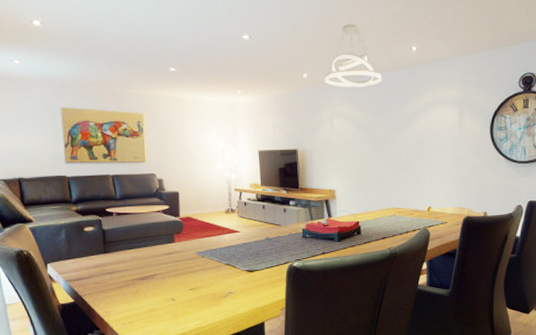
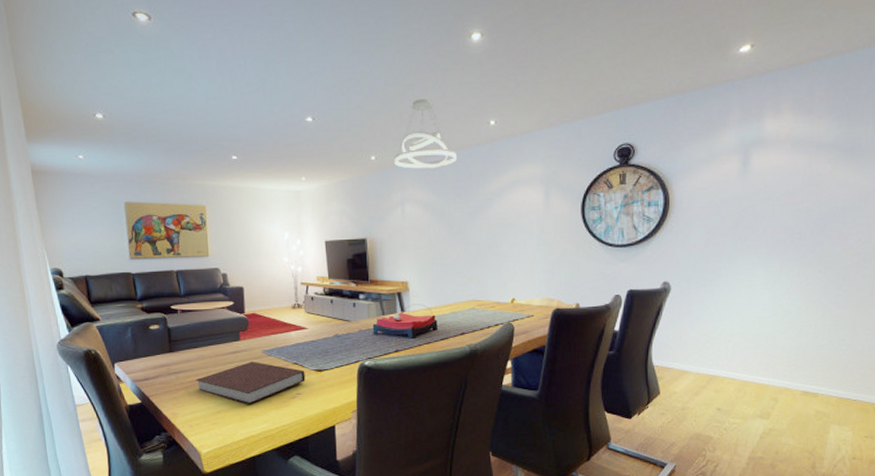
notebook: none [129,262,237,304] -> present [195,361,306,405]

